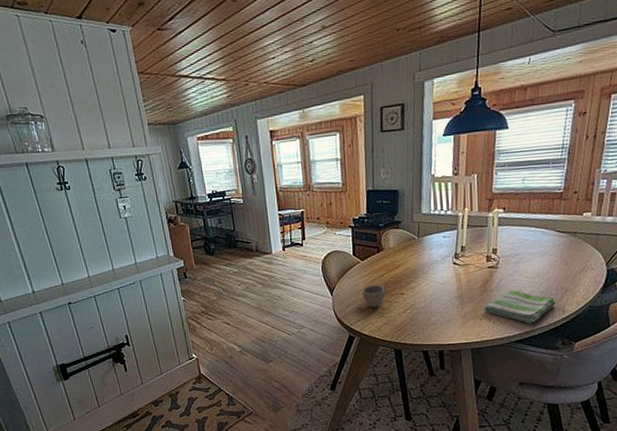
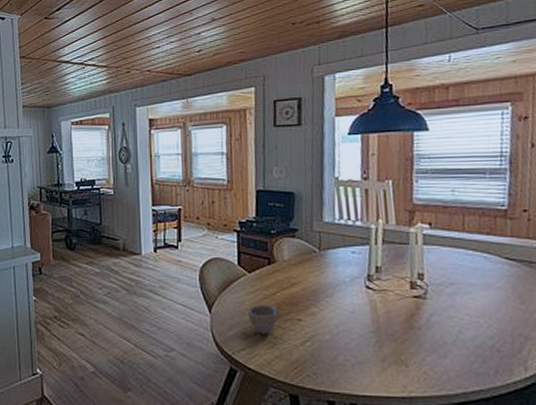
dish towel: present [484,290,556,324] -> none [410,330,513,381]

